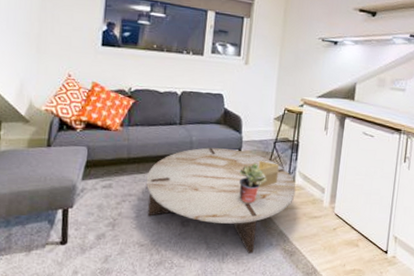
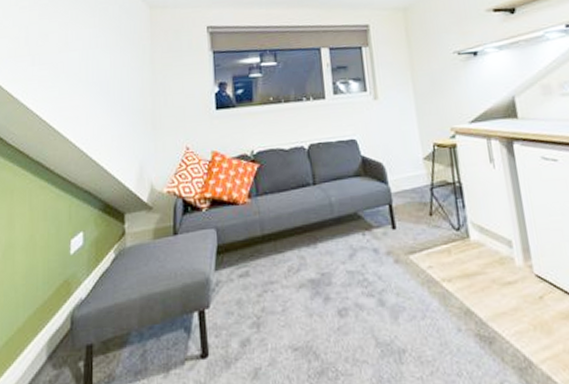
coffee table: present [146,147,296,254] -> none [286,205,475,347]
potted plant: present [239,164,267,204] -> none [396,220,432,275]
decorative box: present [258,161,280,189] -> none [417,215,447,253]

